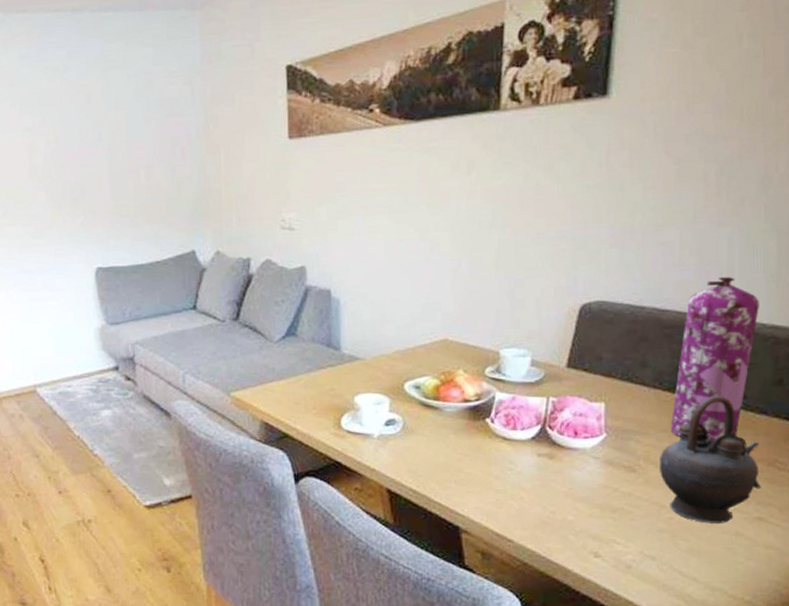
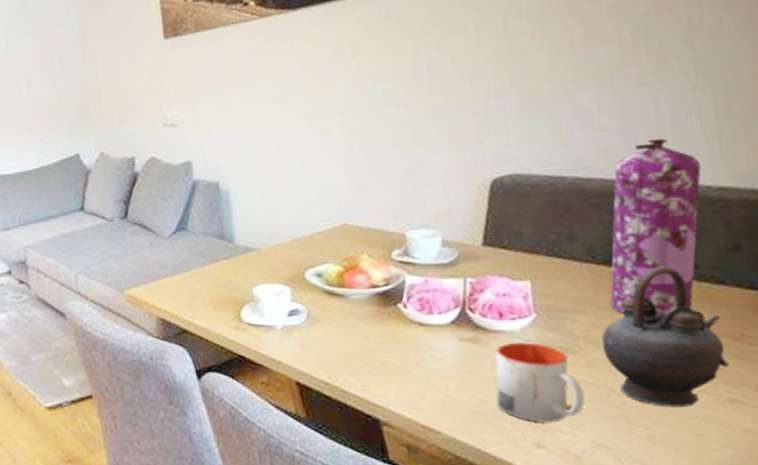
mug: none [563,460,639,534] -> present [495,342,585,422]

